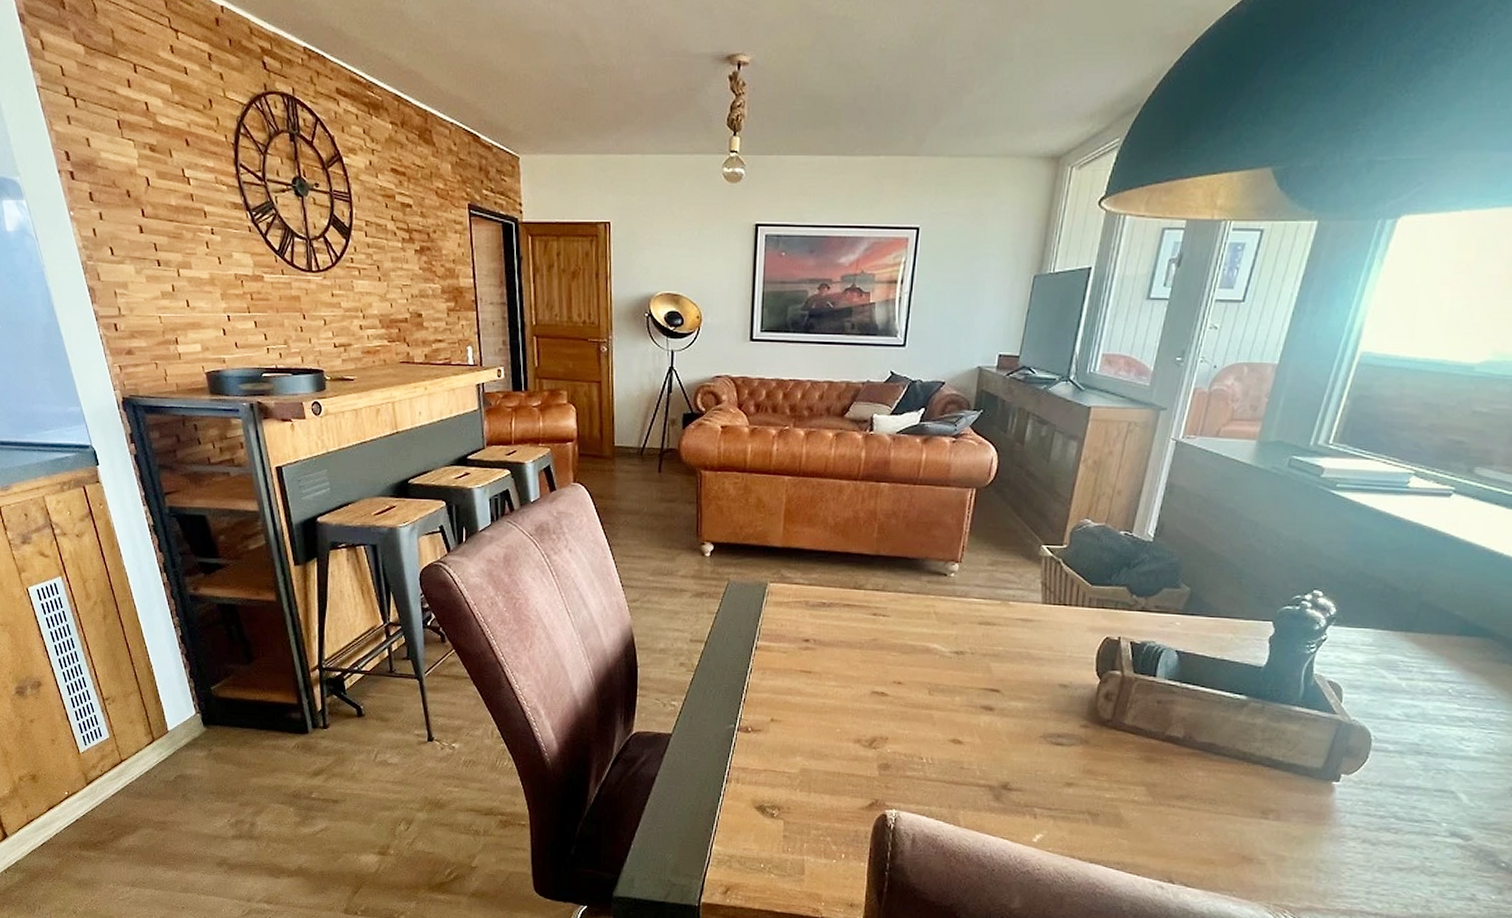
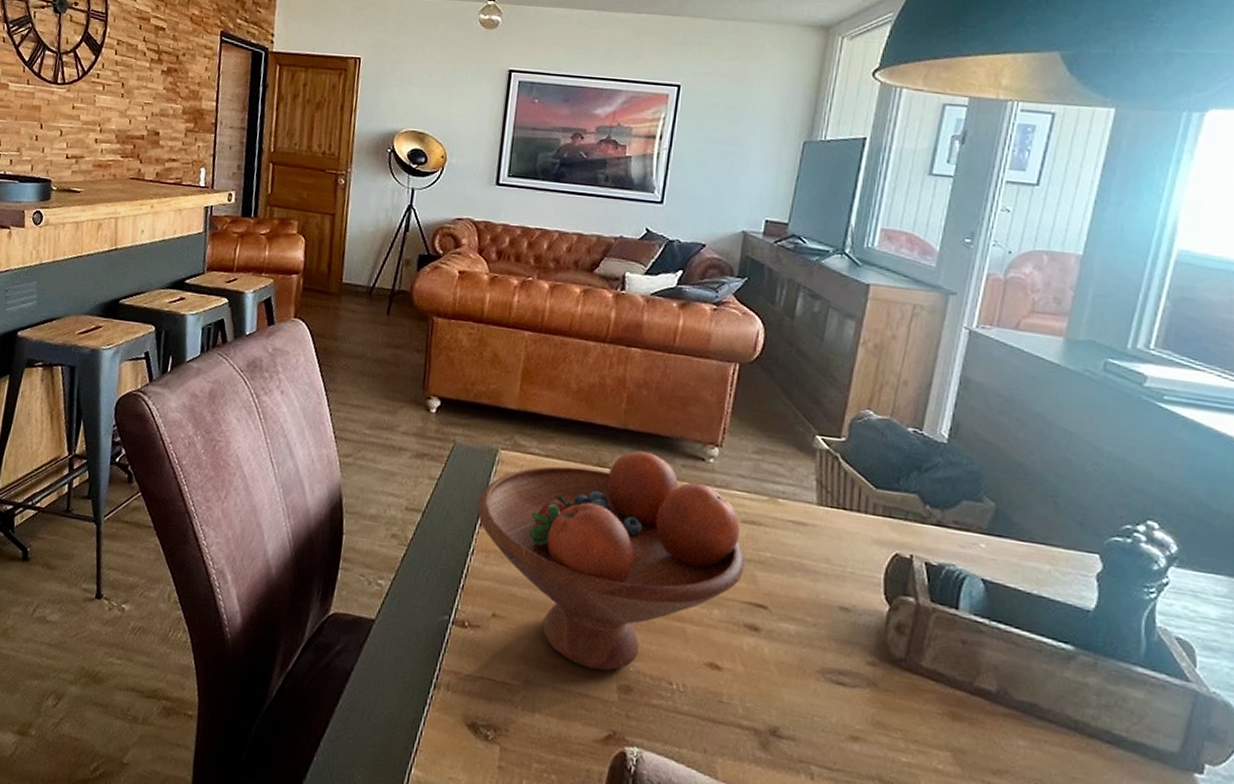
fruit bowl: none [752,572,981,754] -> present [476,450,745,671]

